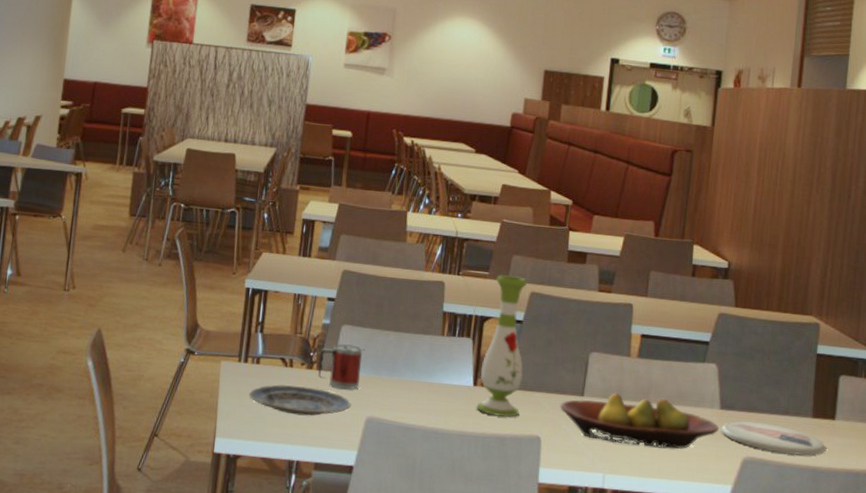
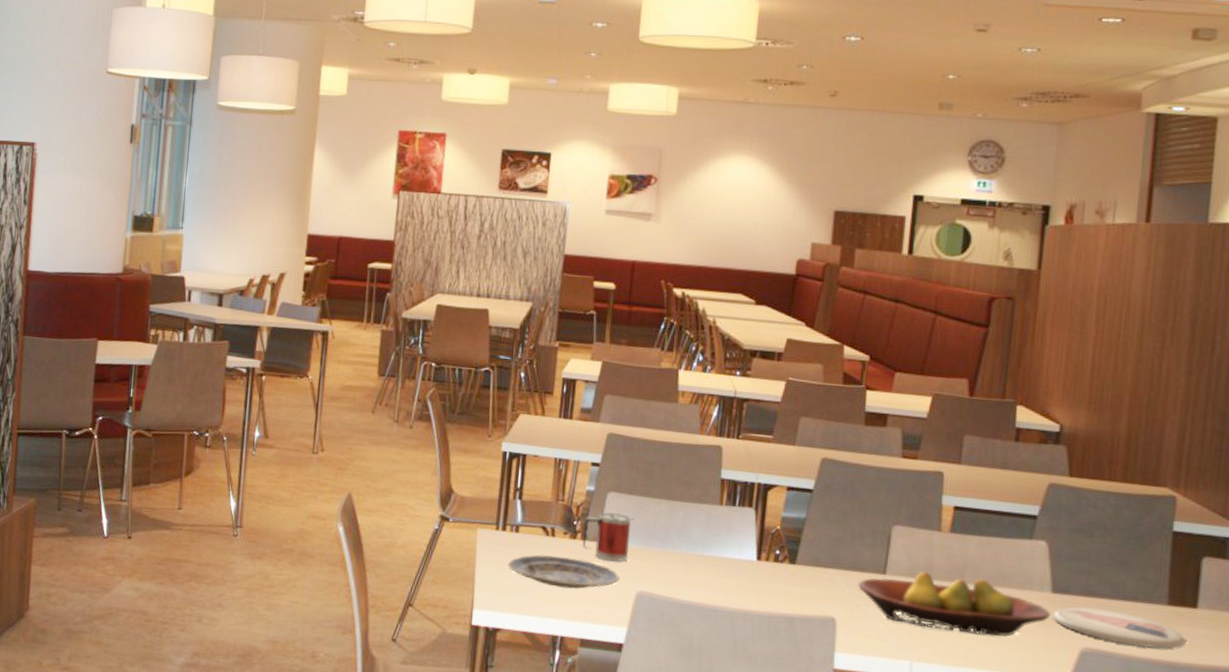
vase: present [476,275,527,418] -> none [760,439,817,596]

